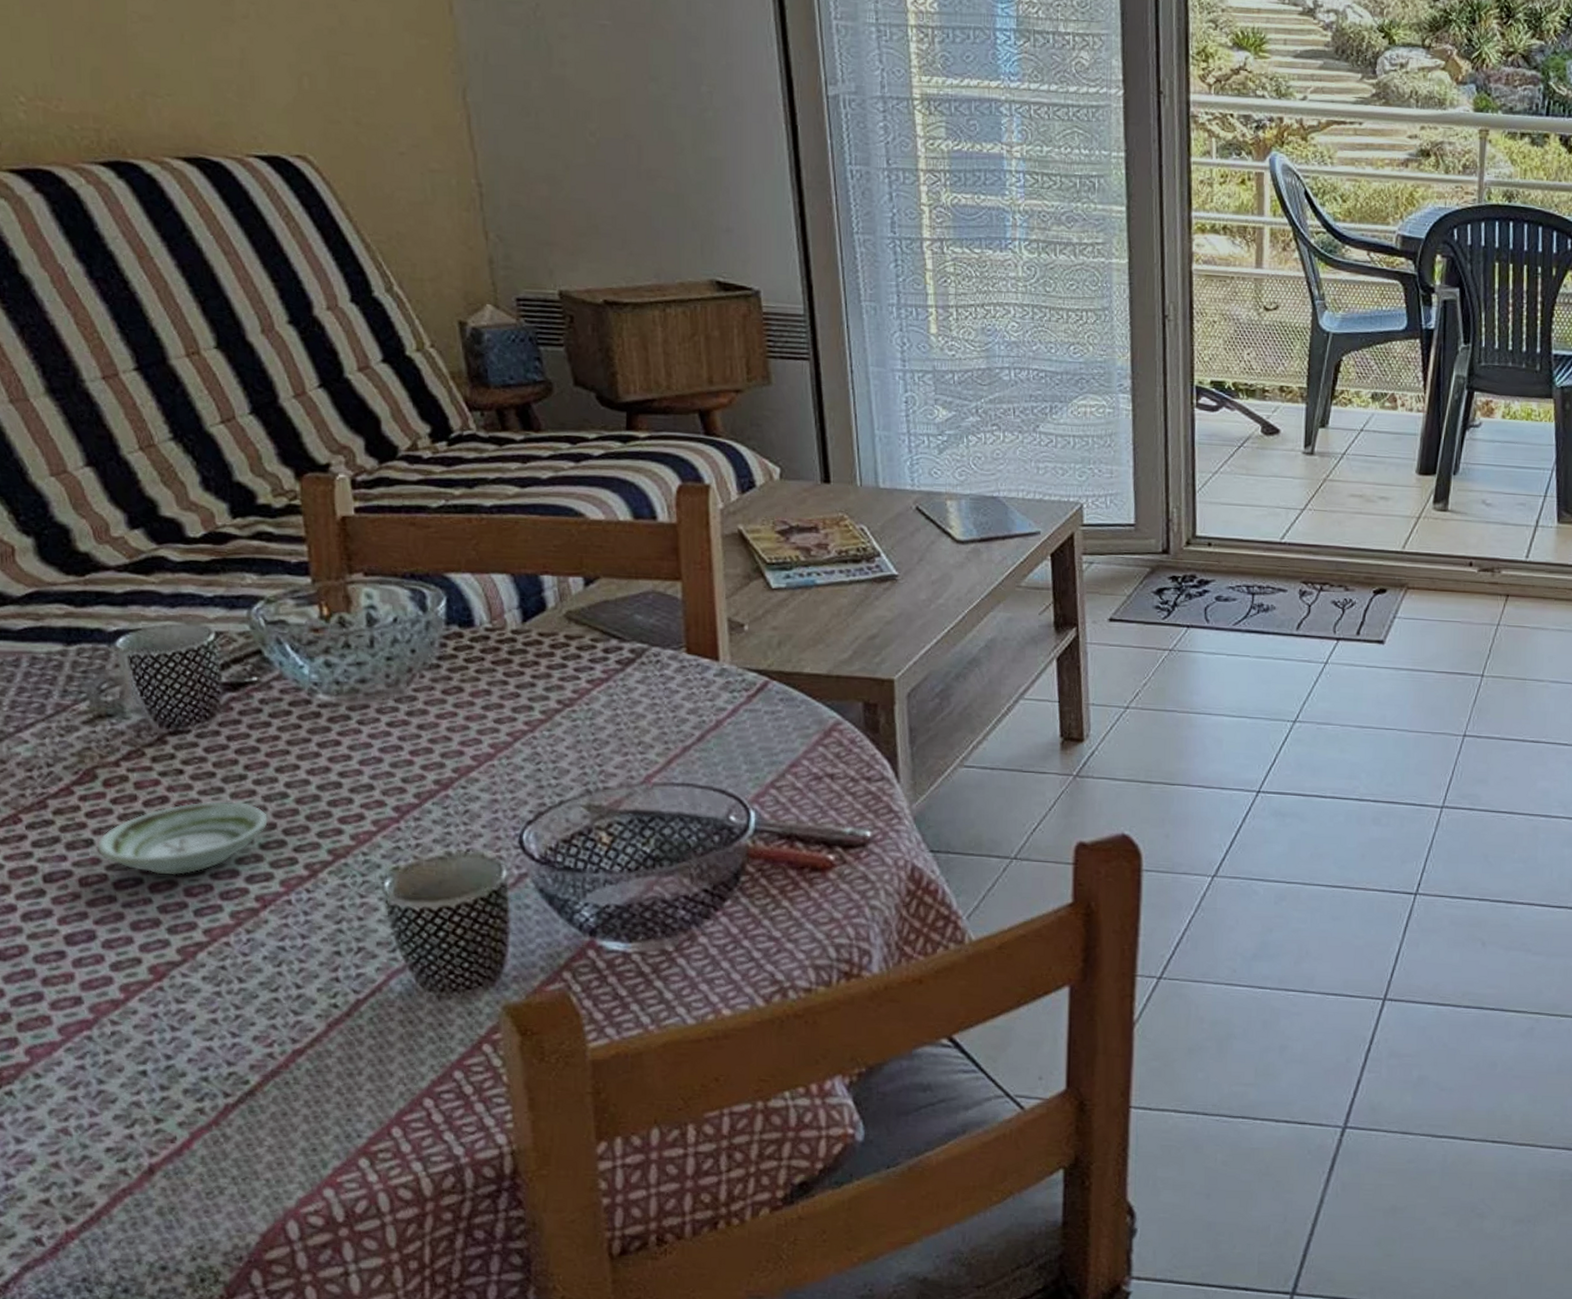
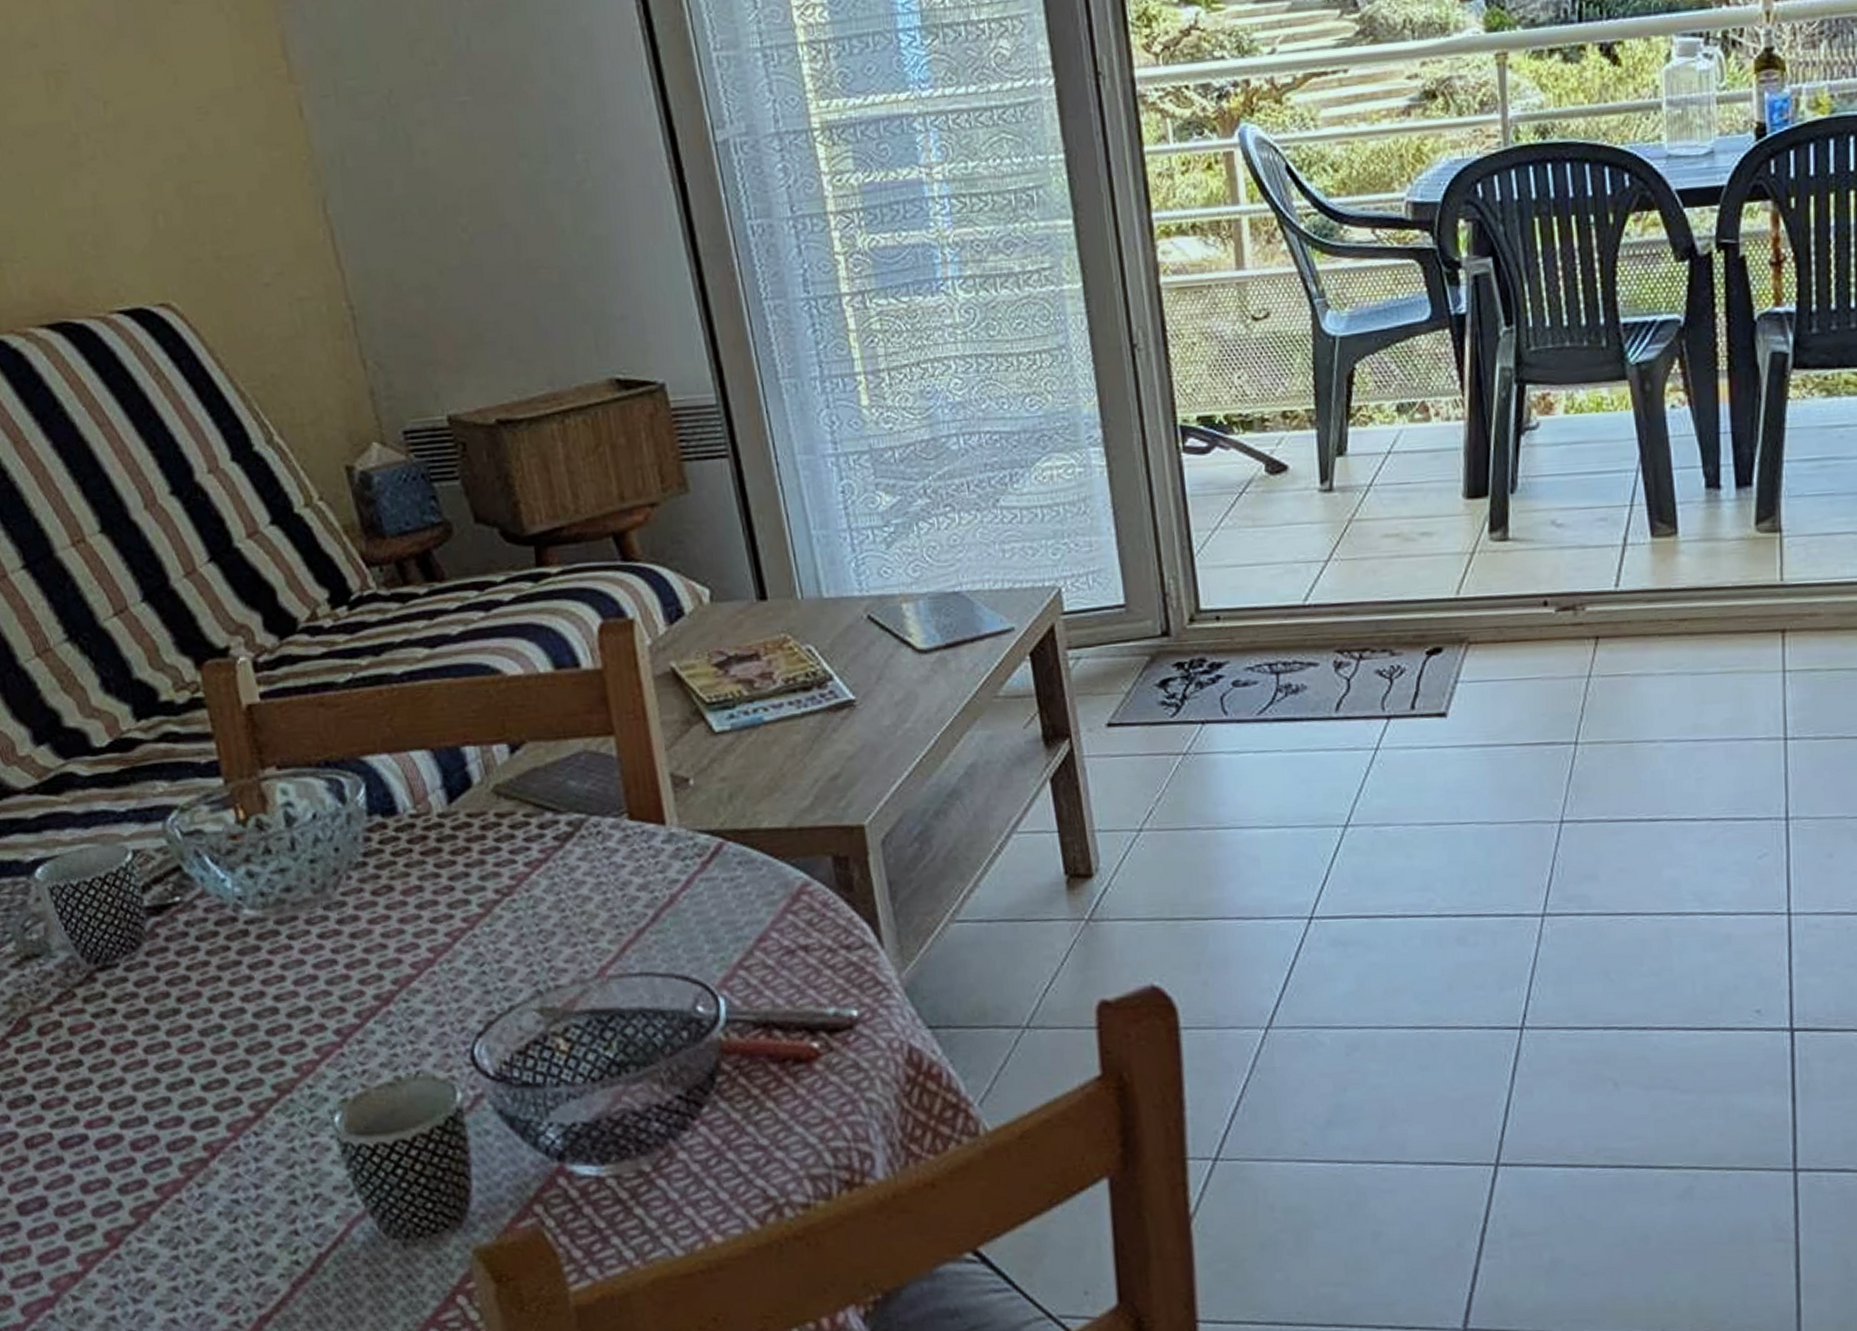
saucer: present [96,801,268,875] -> none [38,1040,207,1129]

